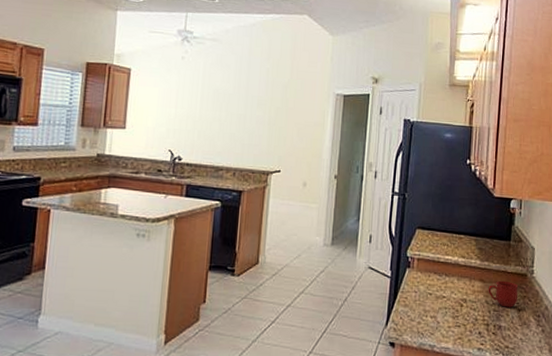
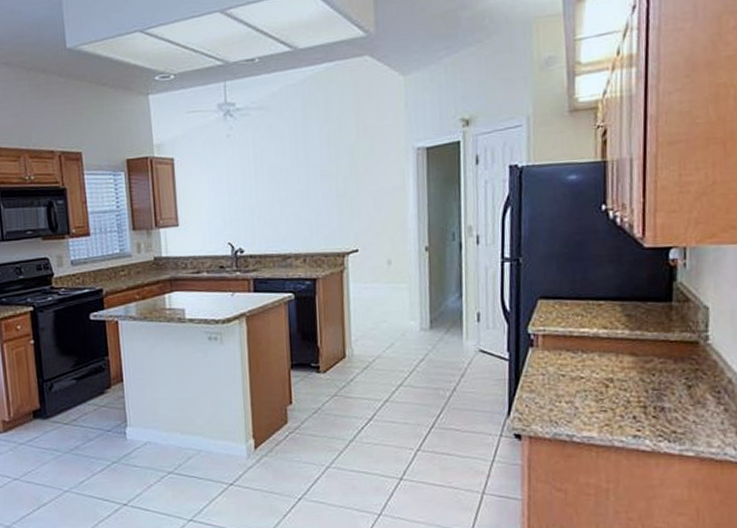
mug: present [488,280,519,308] -> none [643,352,687,385]

